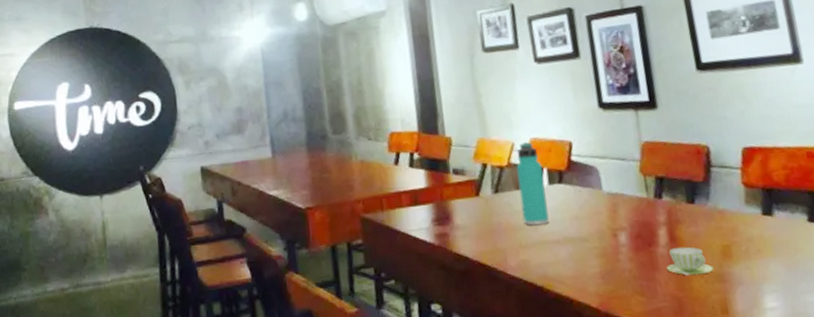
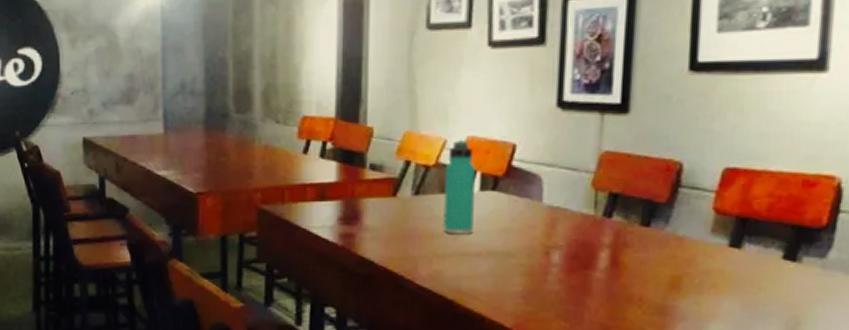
cup: present [666,246,714,276] -> none [600,273,656,305]

